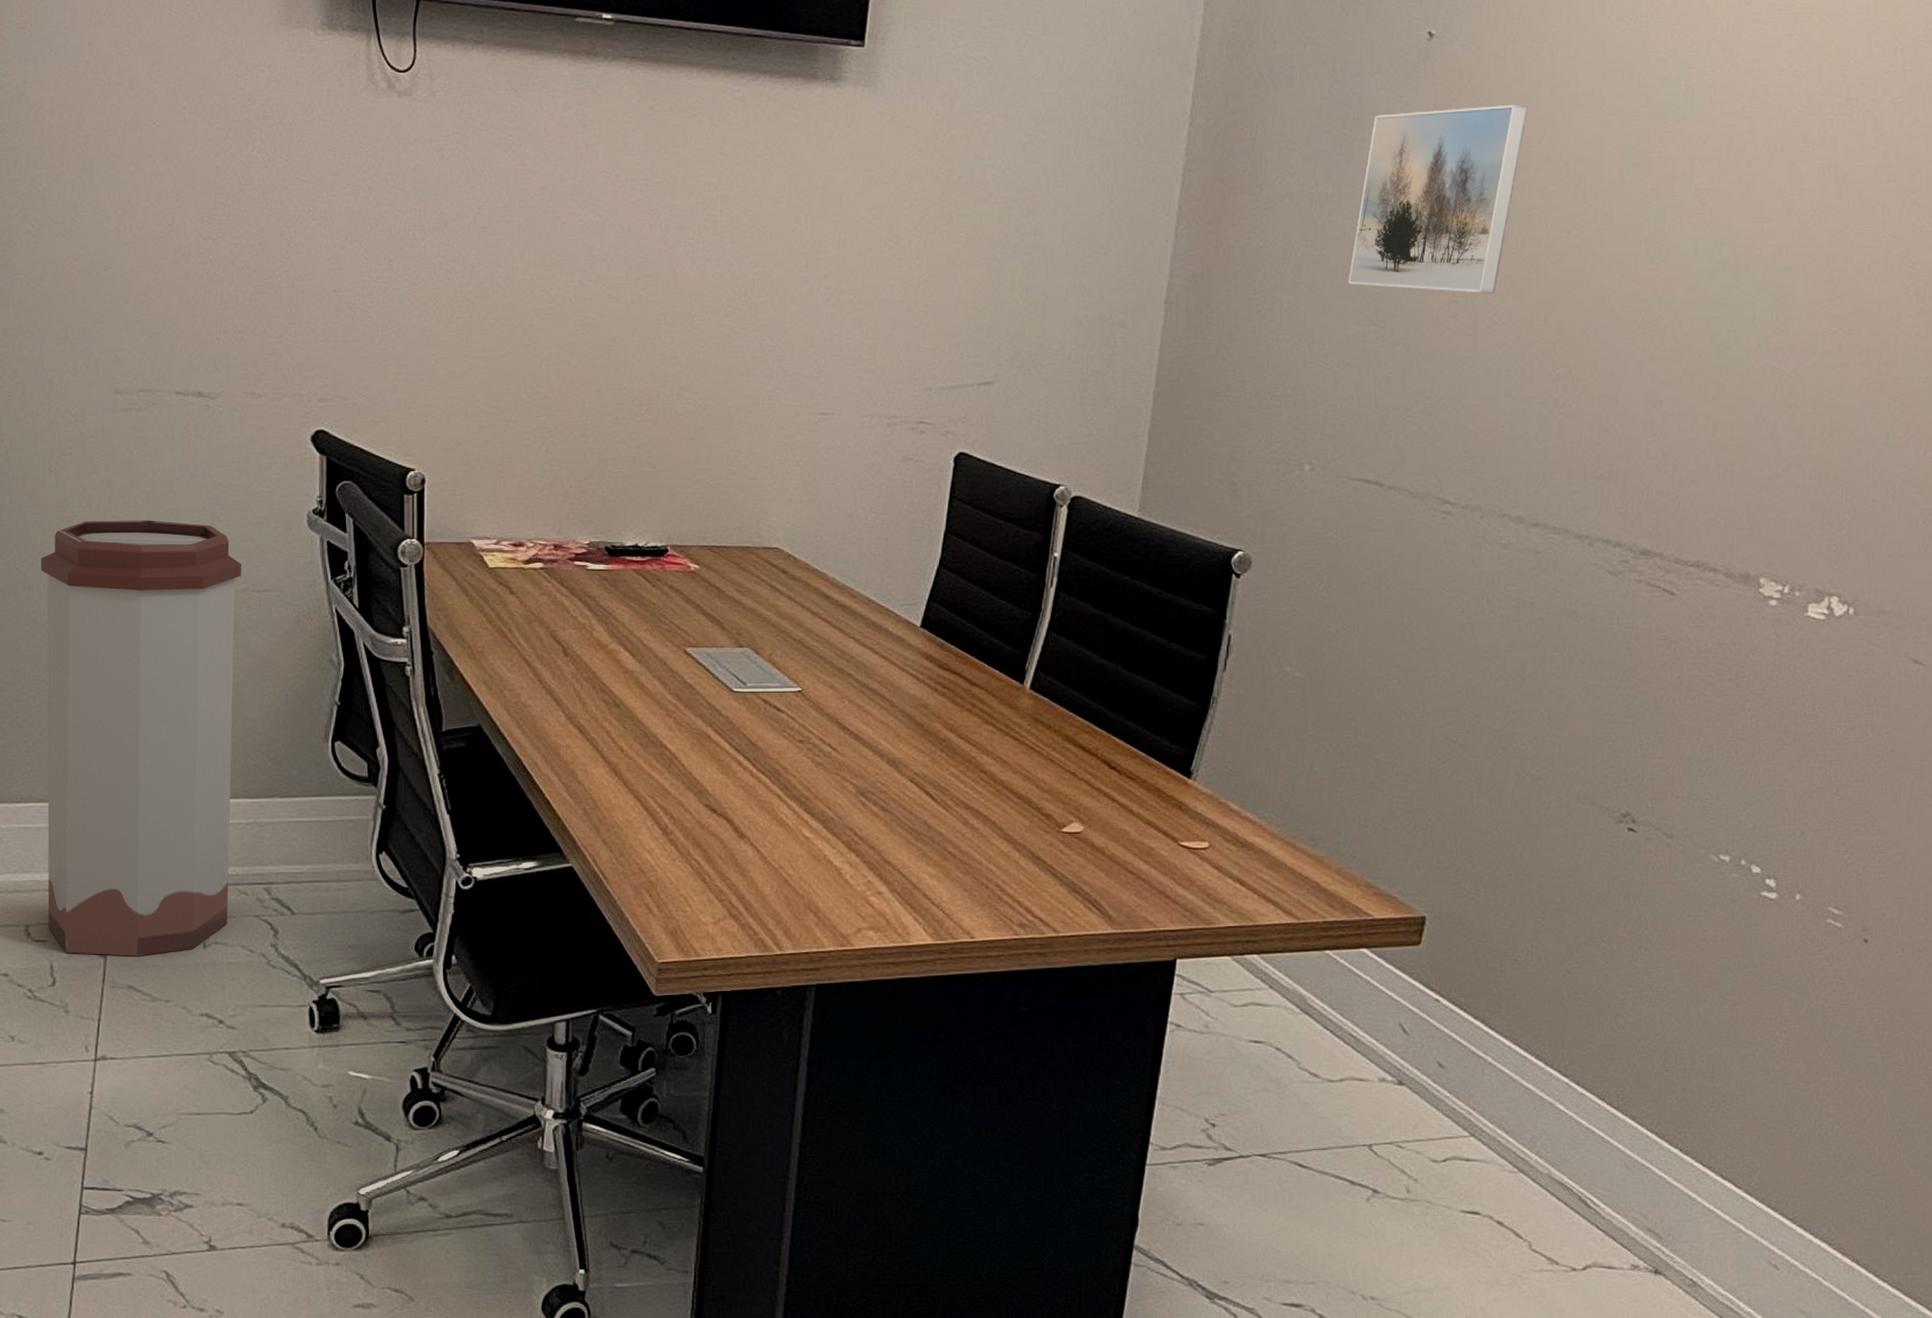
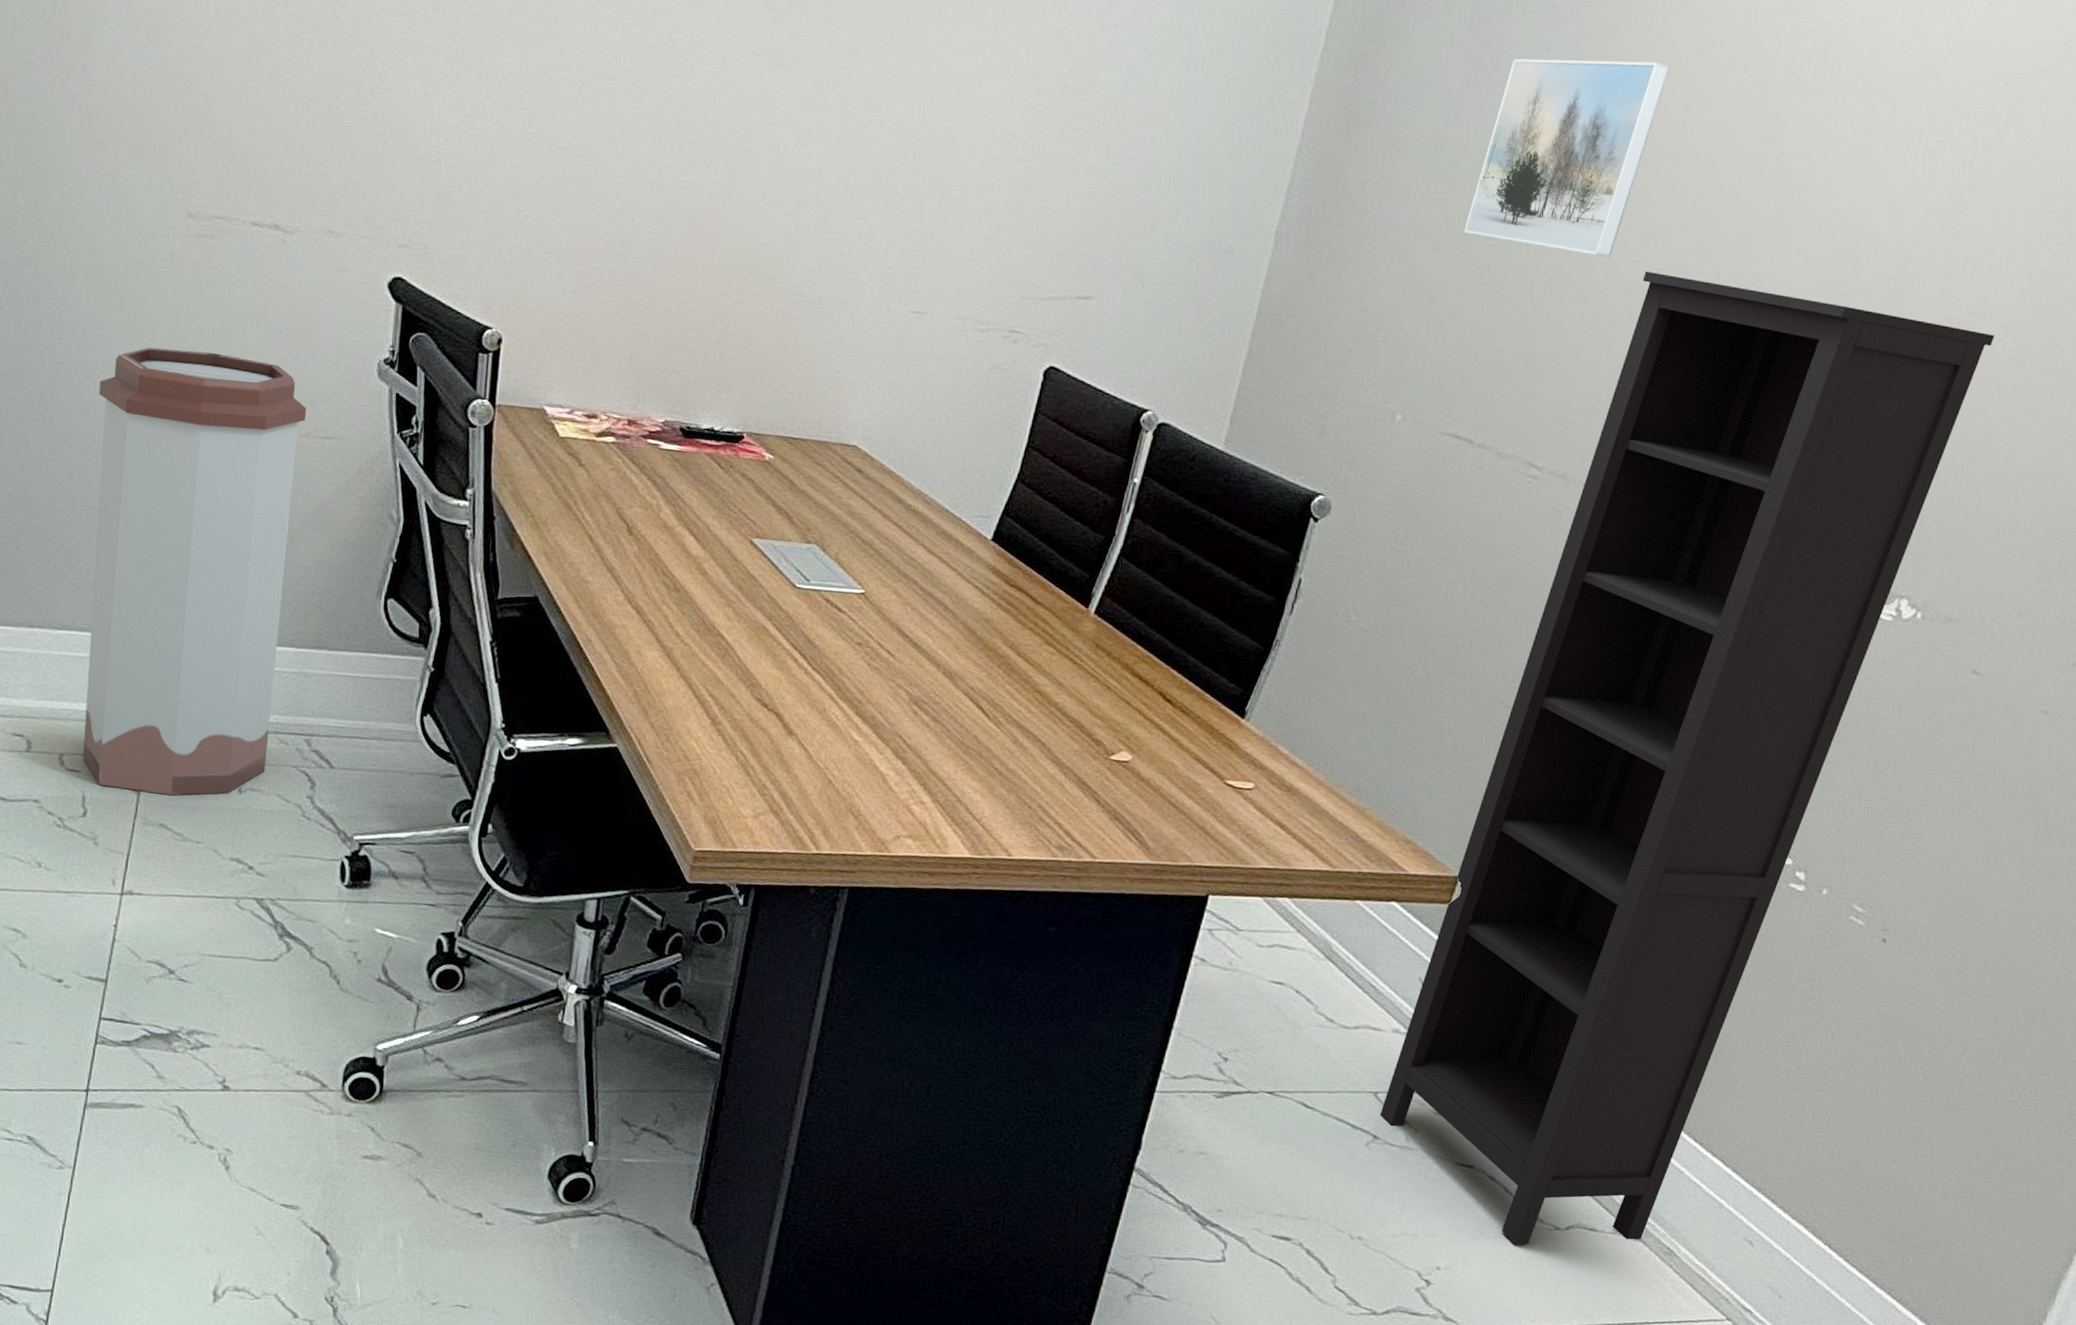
bookcase: none [1376,303,1885,1290] -> present [1379,270,1995,1245]

